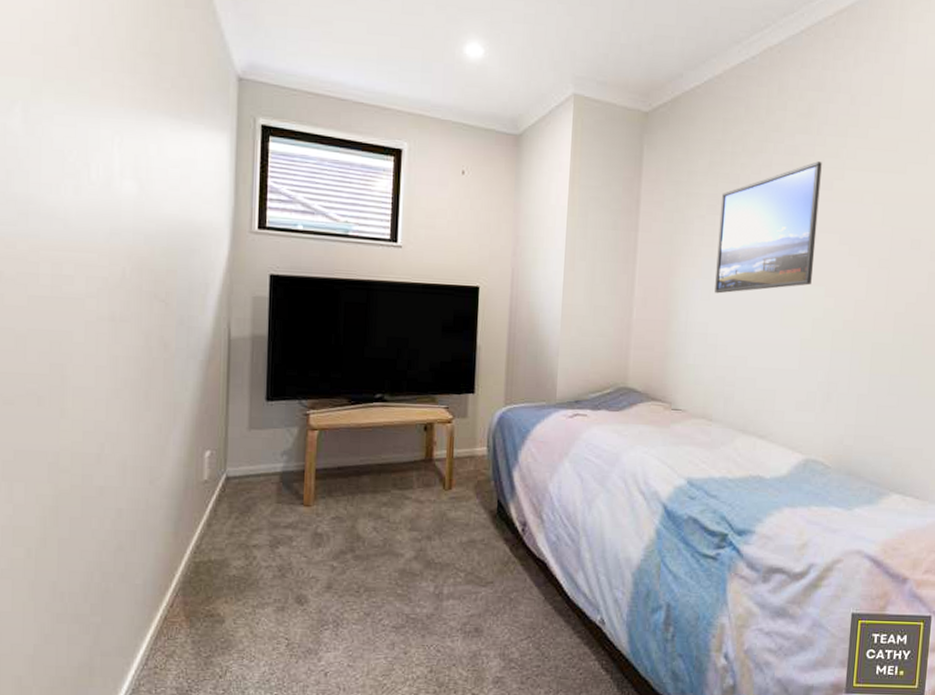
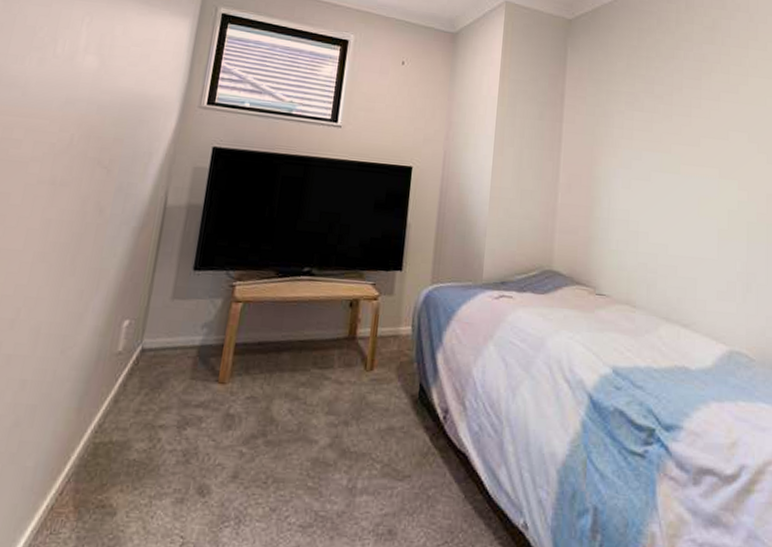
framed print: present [715,161,822,294] -> none [635,68,728,183]

